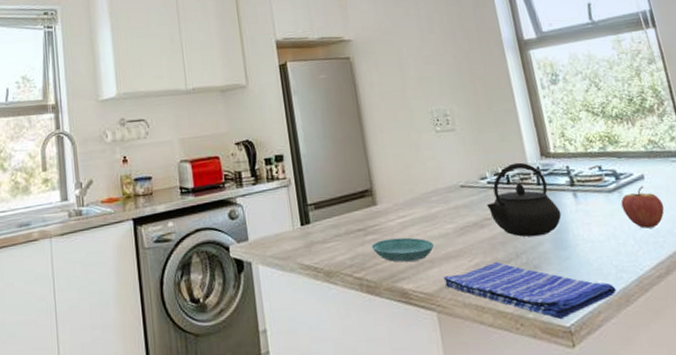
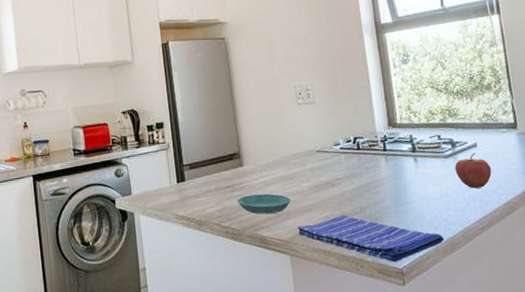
kettle: present [487,162,562,237] -> none [338,131,403,195]

